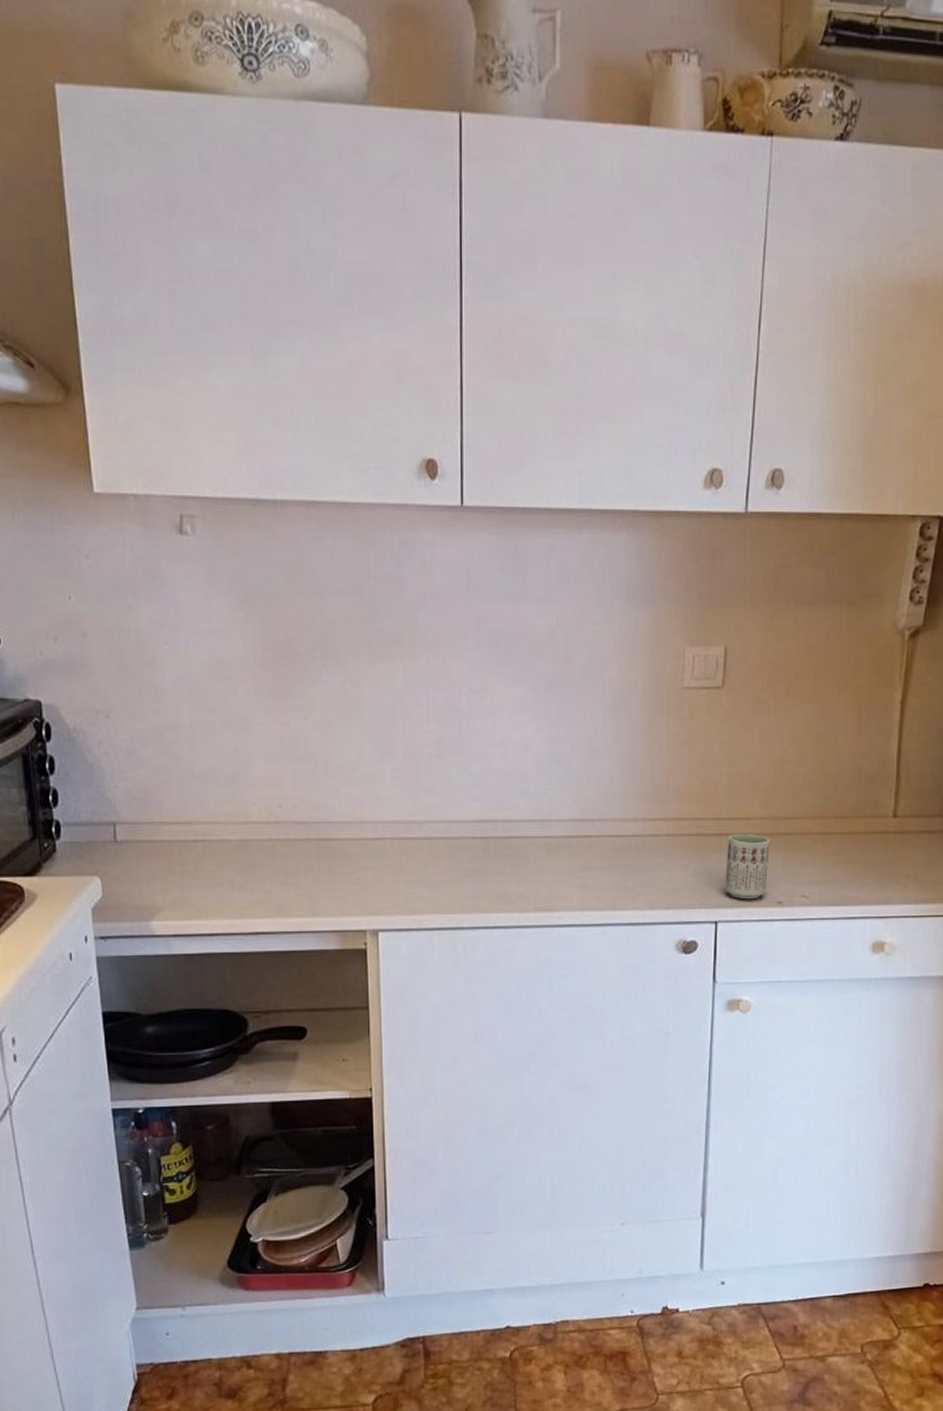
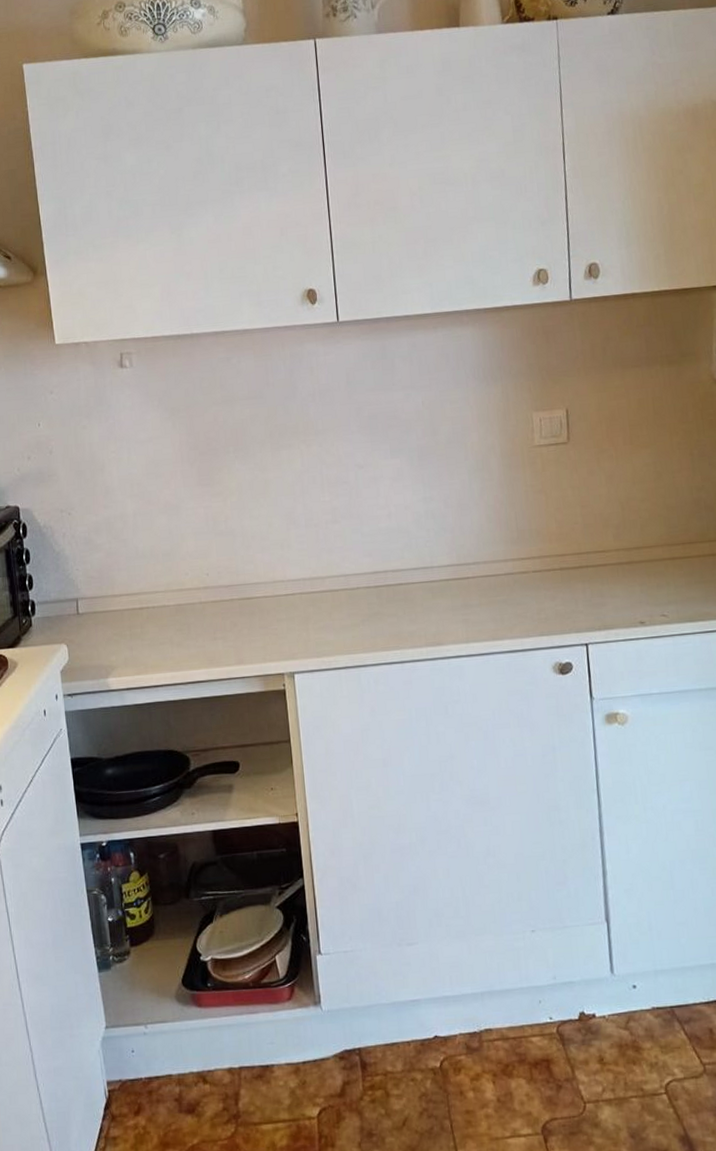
cup: present [725,833,770,900] -> none [588,564,629,622]

